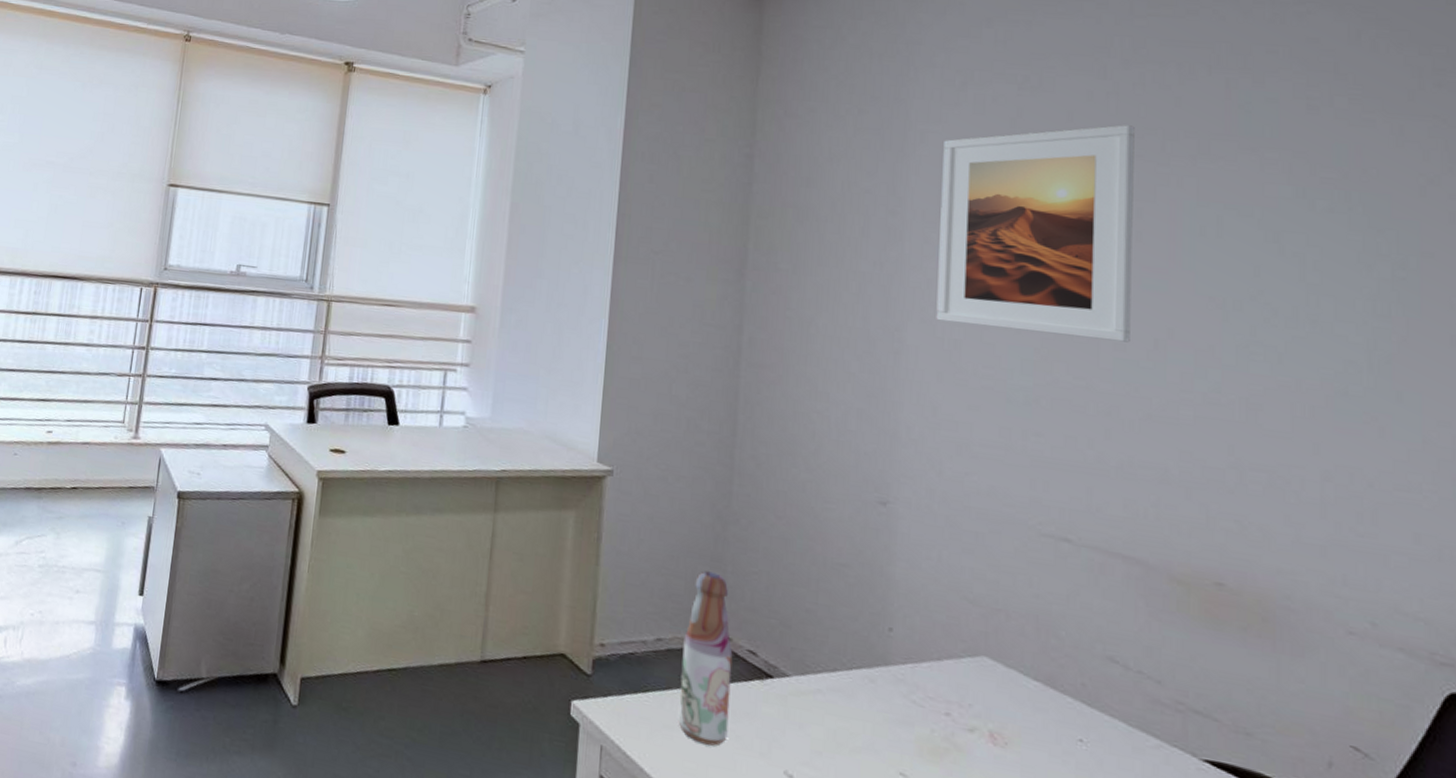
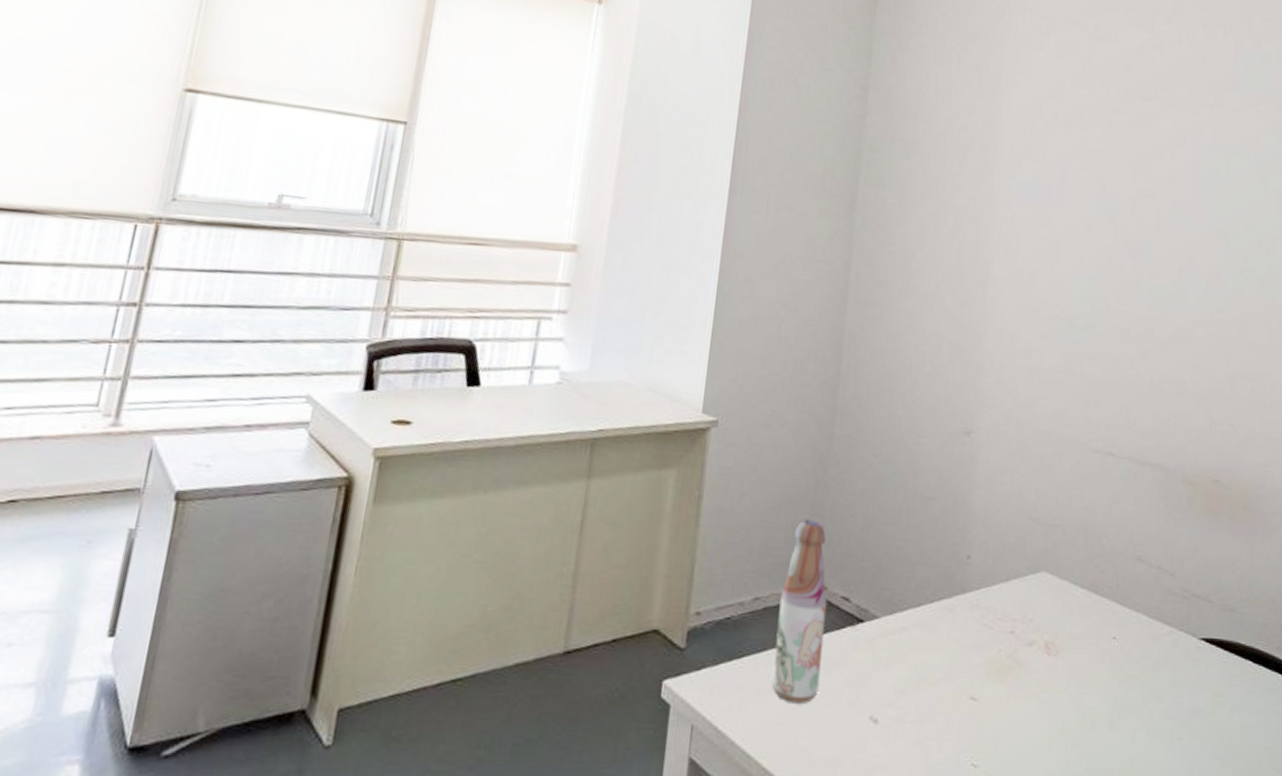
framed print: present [936,125,1135,343] -> none [1018,75,1173,271]

